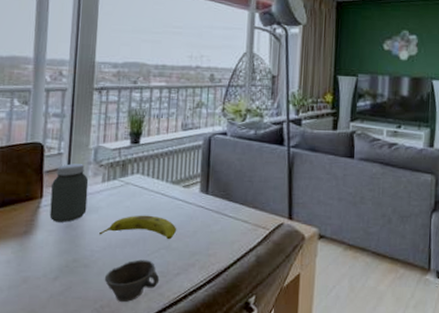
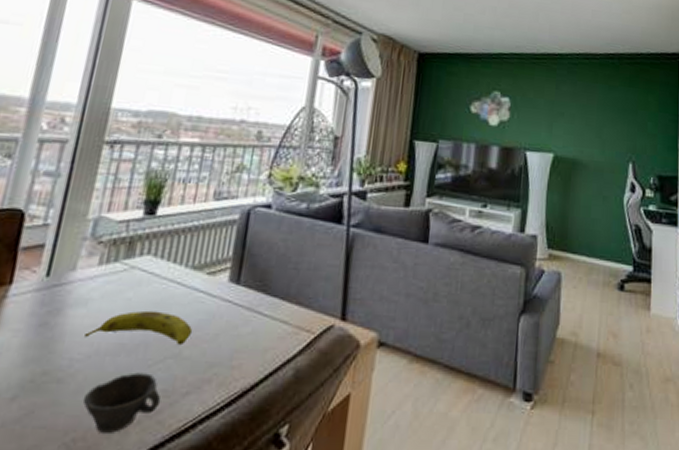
jar: present [49,163,89,222] -> none [17,238,81,319]

